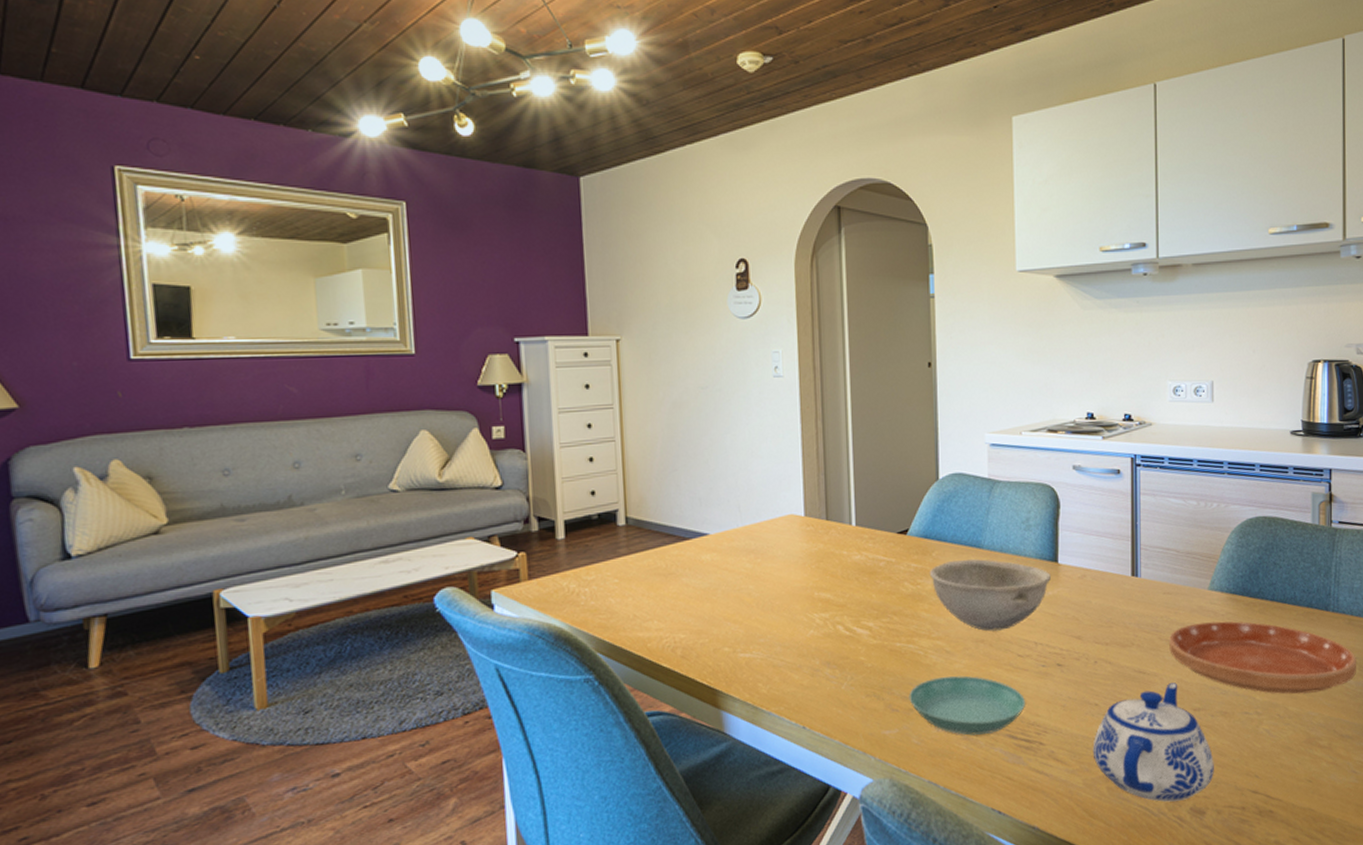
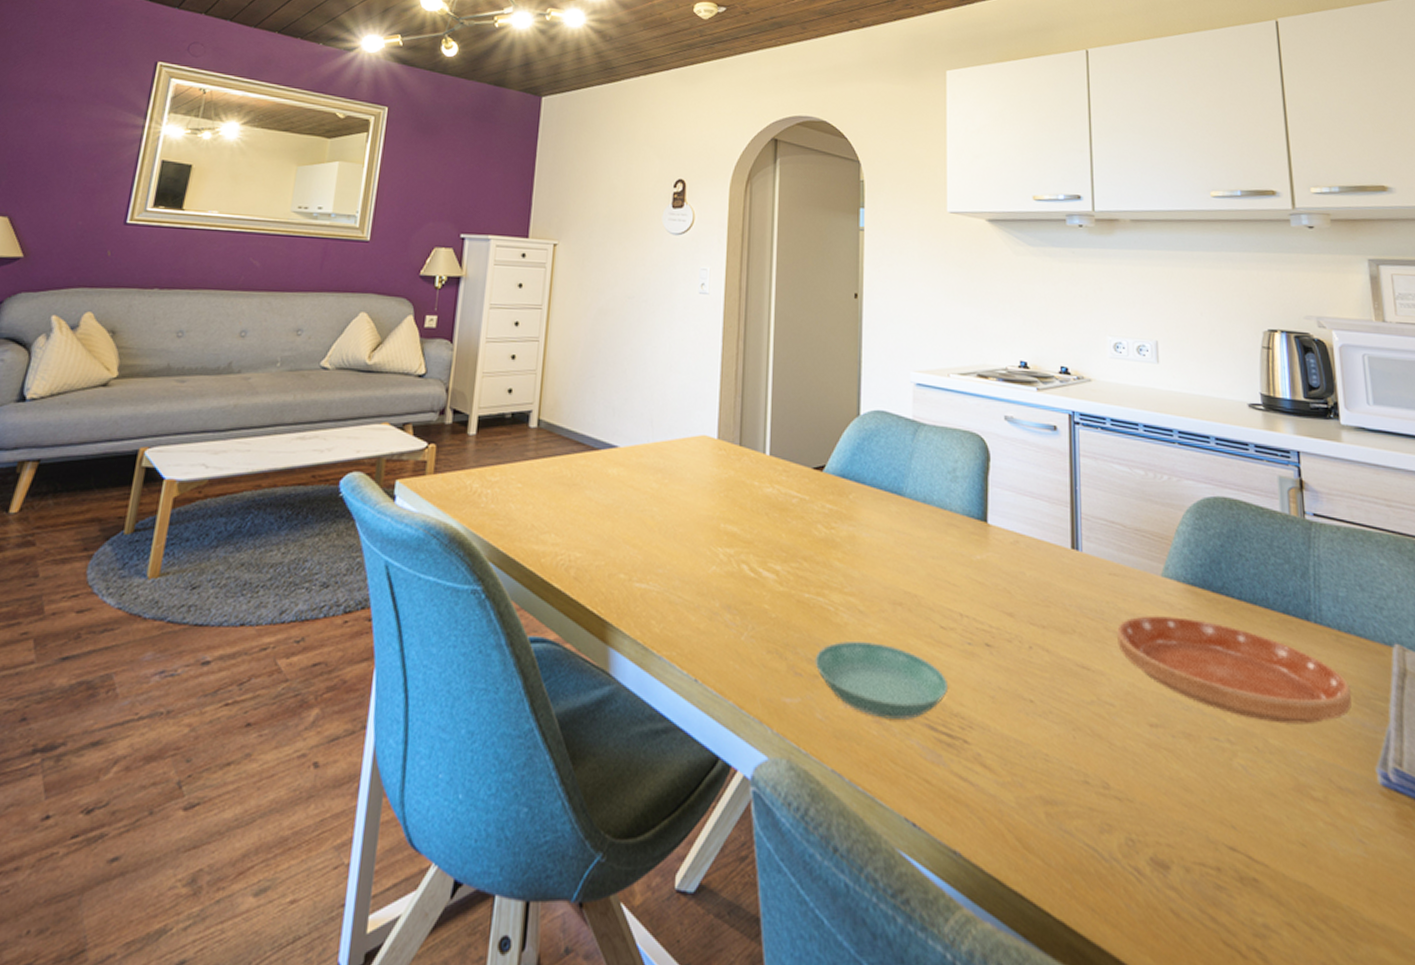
bowl: present [929,559,1052,632] -> none [844,507,981,594]
teapot: present [1092,683,1214,802] -> none [1027,686,1179,845]

